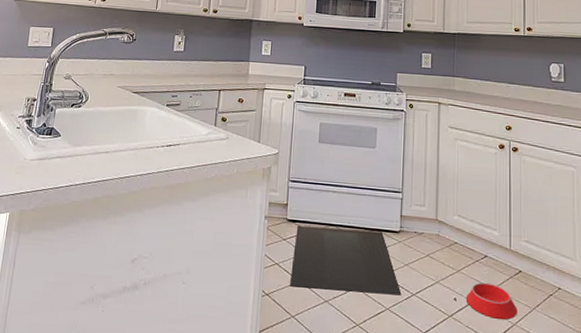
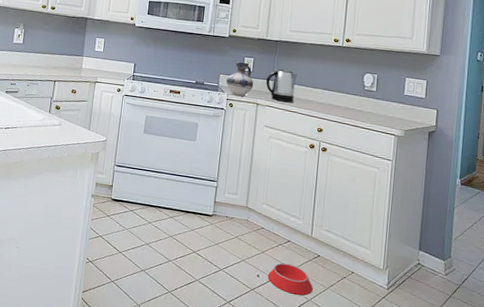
bath mat: present [290,225,402,296] -> none [111,204,211,270]
ceramic jug: none [404,58,434,96] -> present [226,61,254,96]
kettle: none [447,63,479,100] -> present [266,69,297,103]

